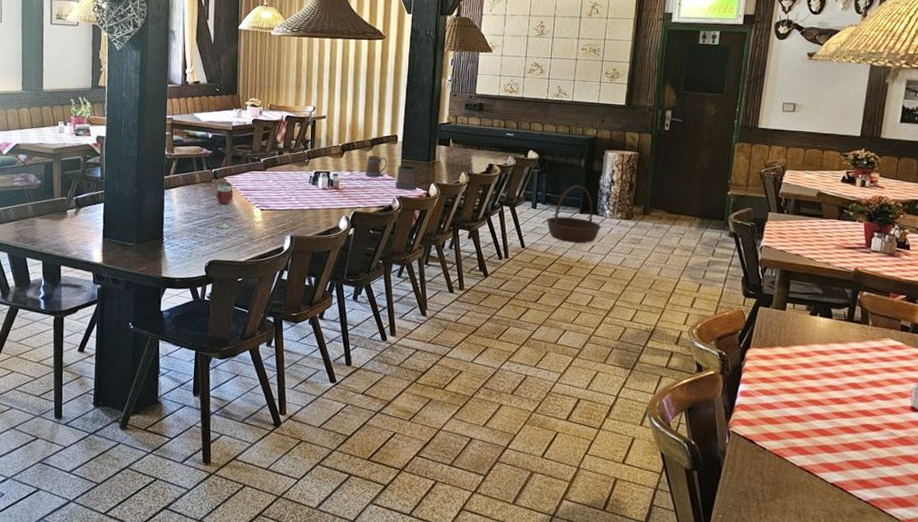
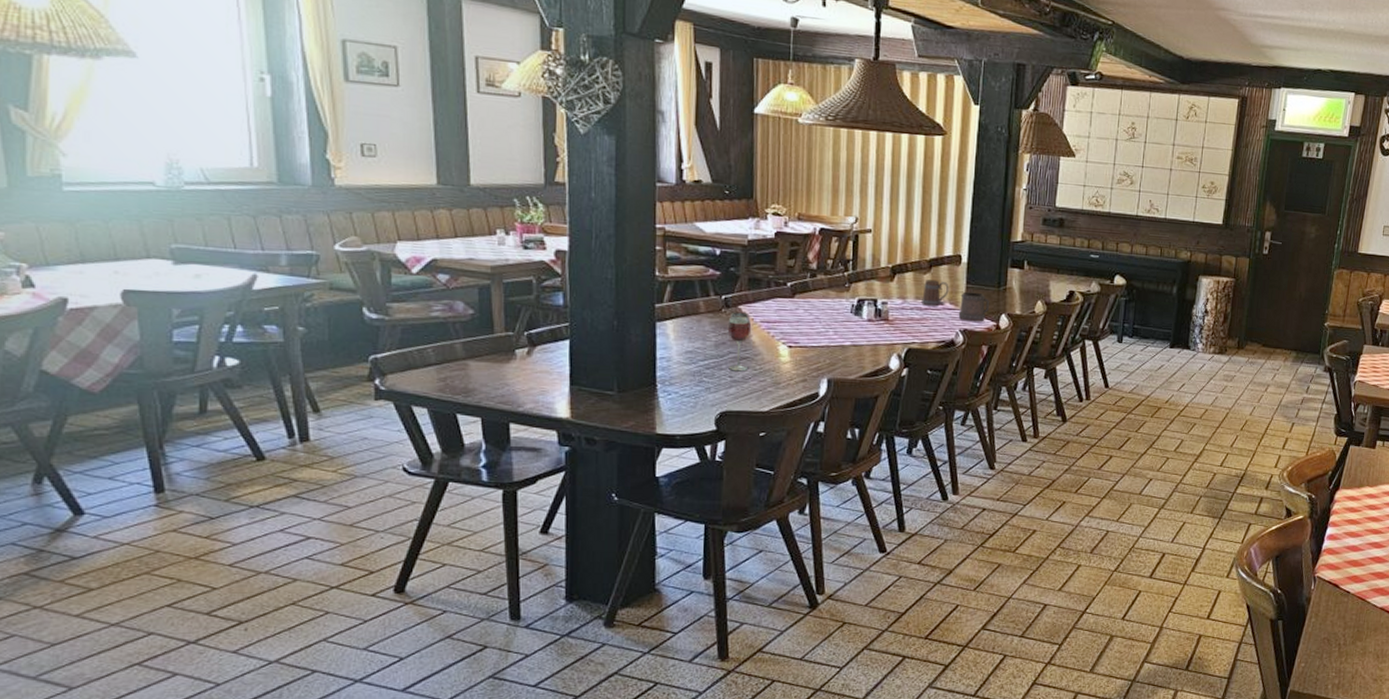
basket: present [547,184,602,243] -> none [1133,315,1193,381]

